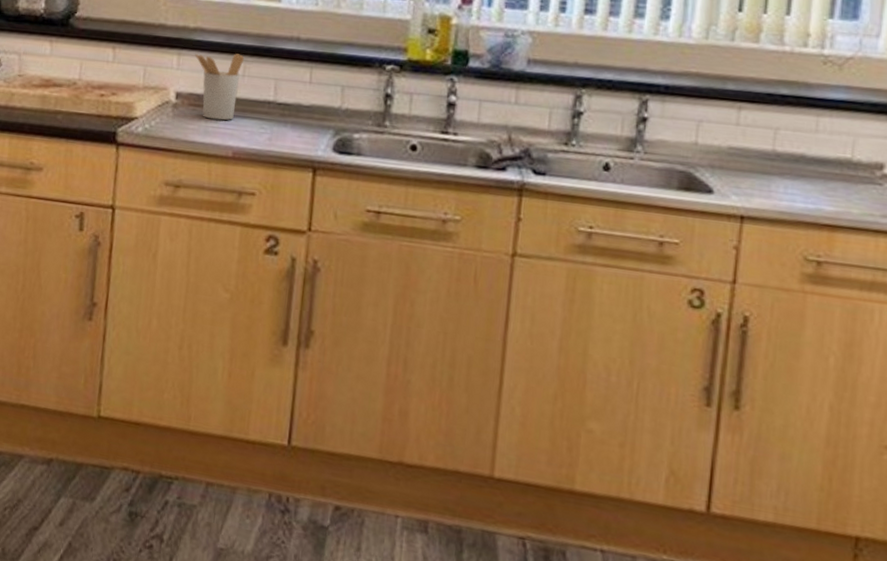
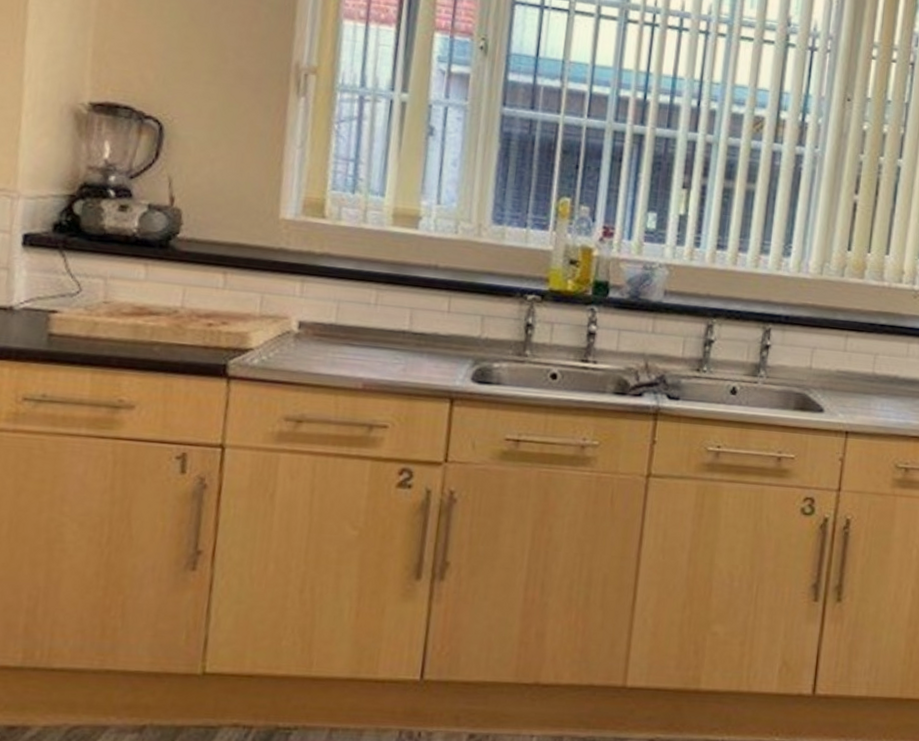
utensil holder: present [195,53,245,121] -> none [321,281,377,351]

